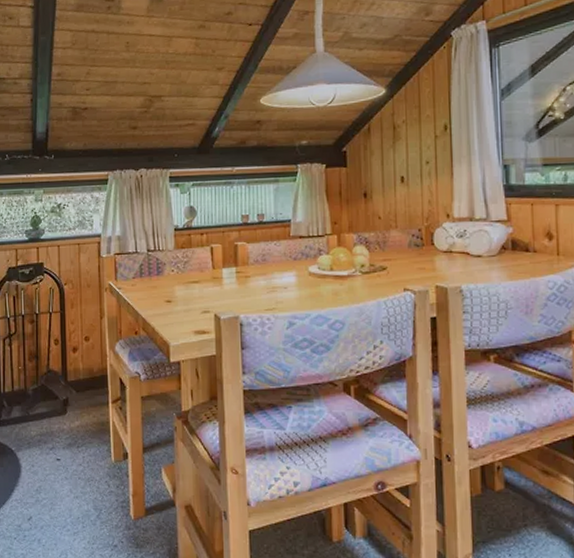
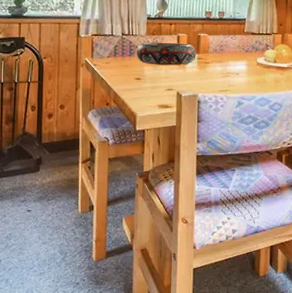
decorative bowl: none [164,255,234,284] -> present [136,42,196,66]

